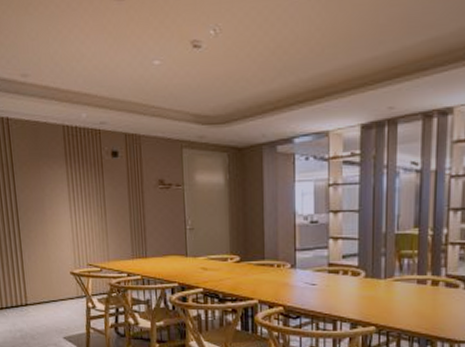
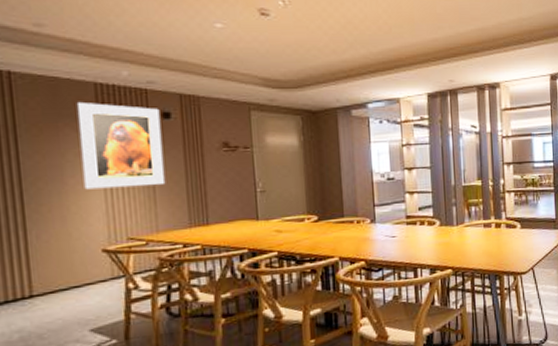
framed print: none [51,142,115,220] -> present [77,101,166,190]

